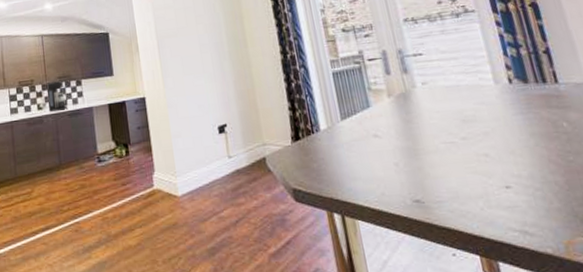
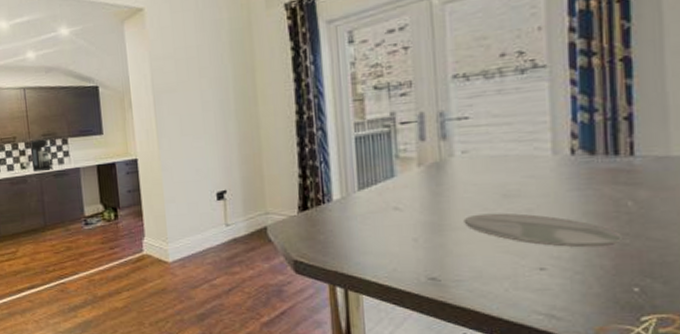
plate: none [434,136,568,166] -> present [463,213,624,248]

